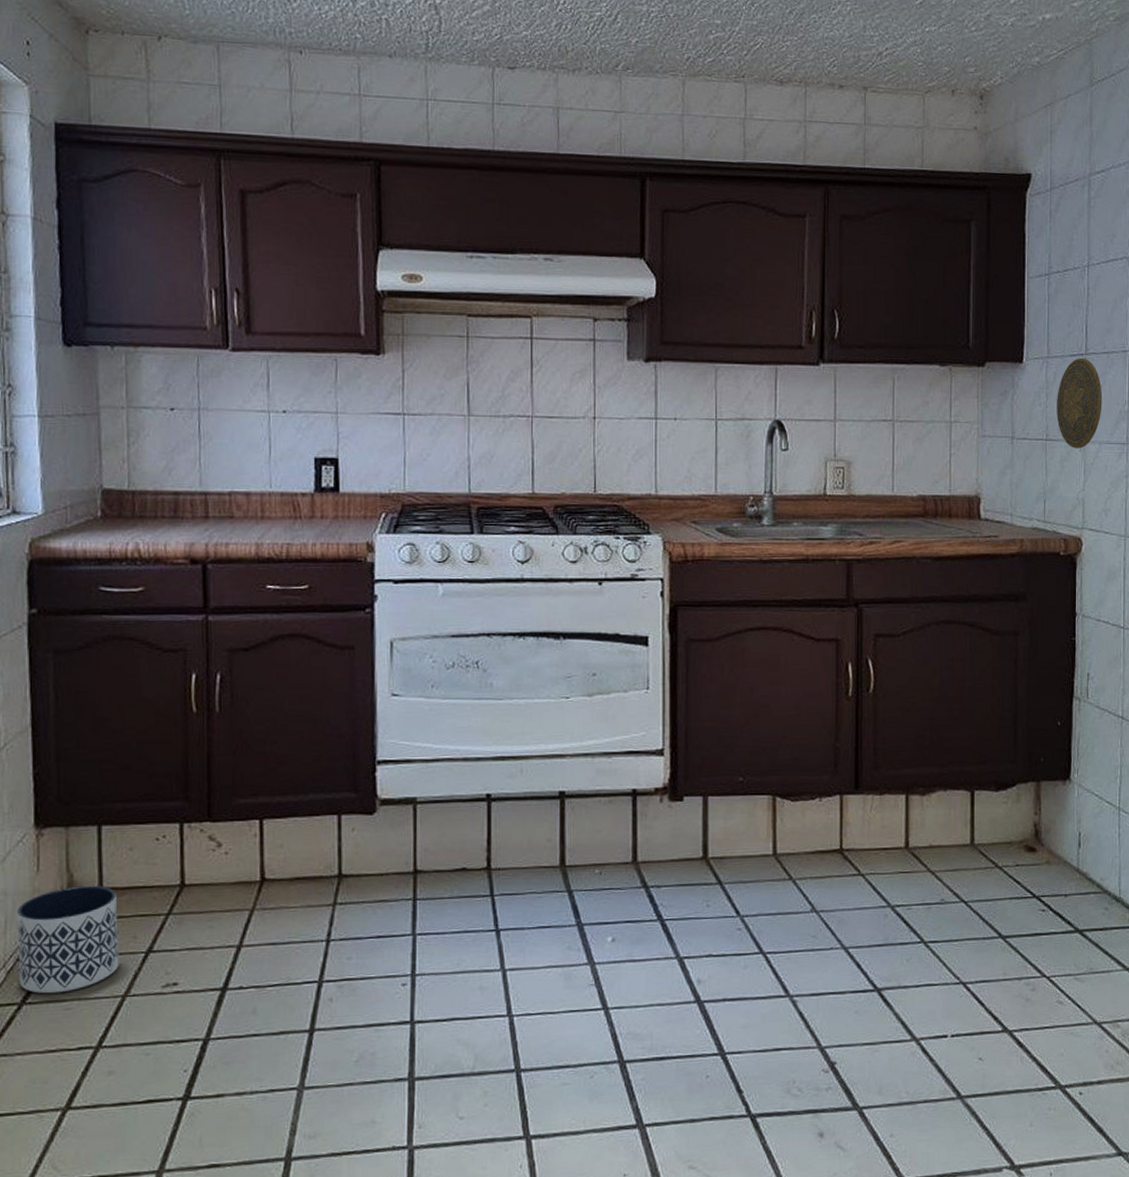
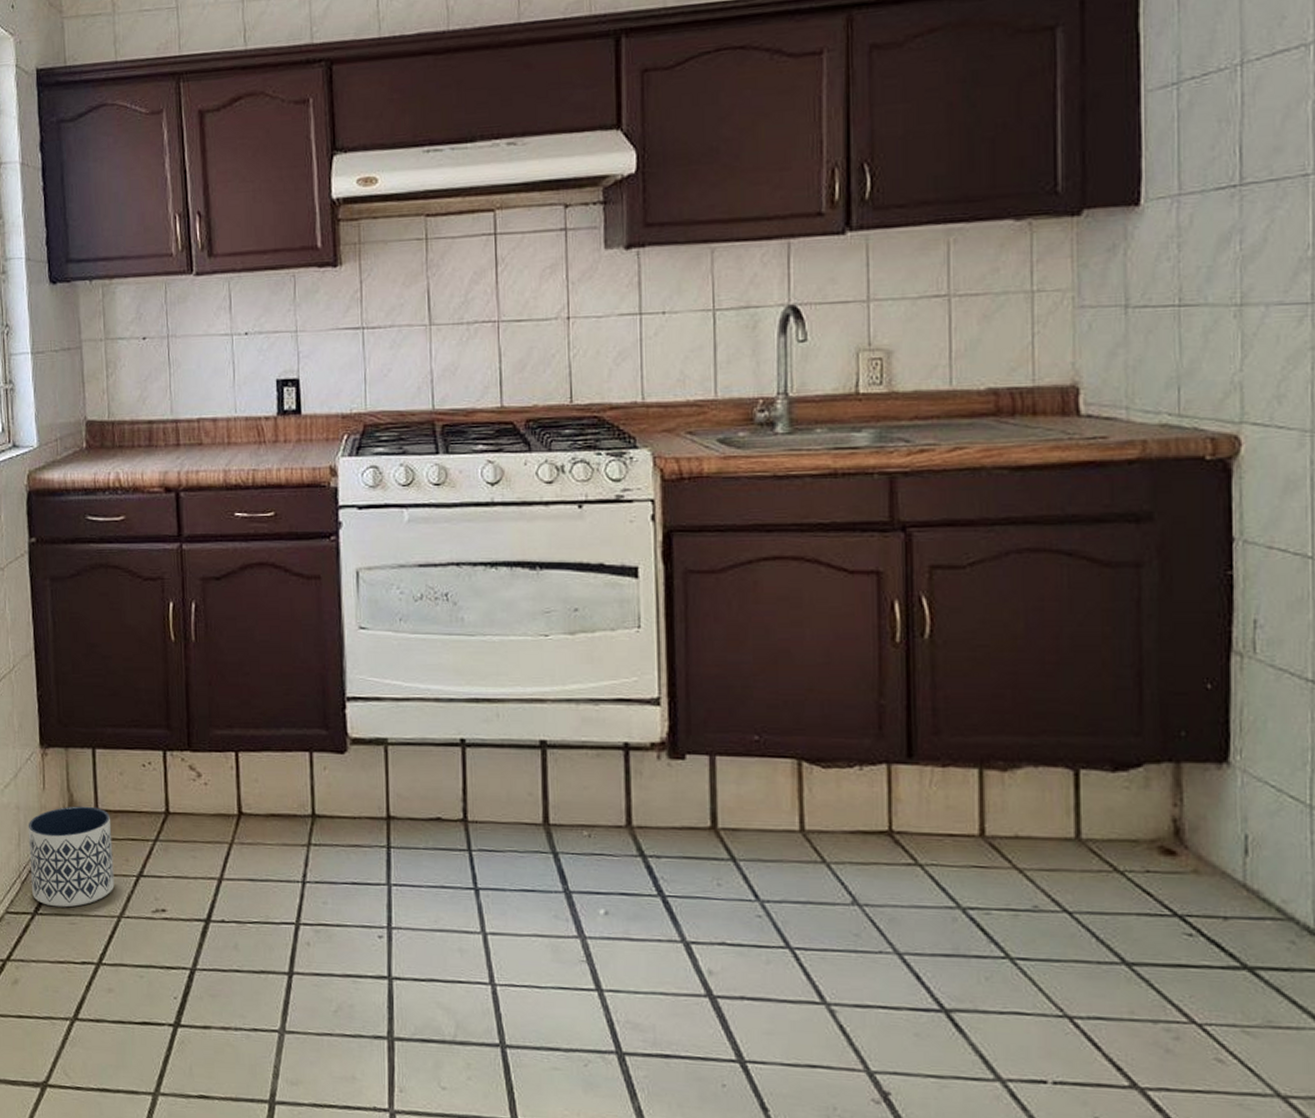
decorative plate: present [1057,357,1103,449] -> none [1195,190,1270,315]

